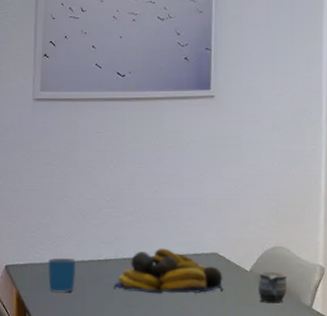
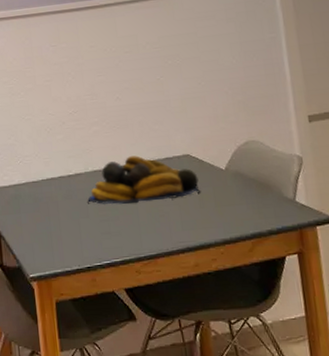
mug: present [48,257,76,292] -> none [18,177,48,213]
mug: present [258,271,288,305] -> none [235,166,267,202]

